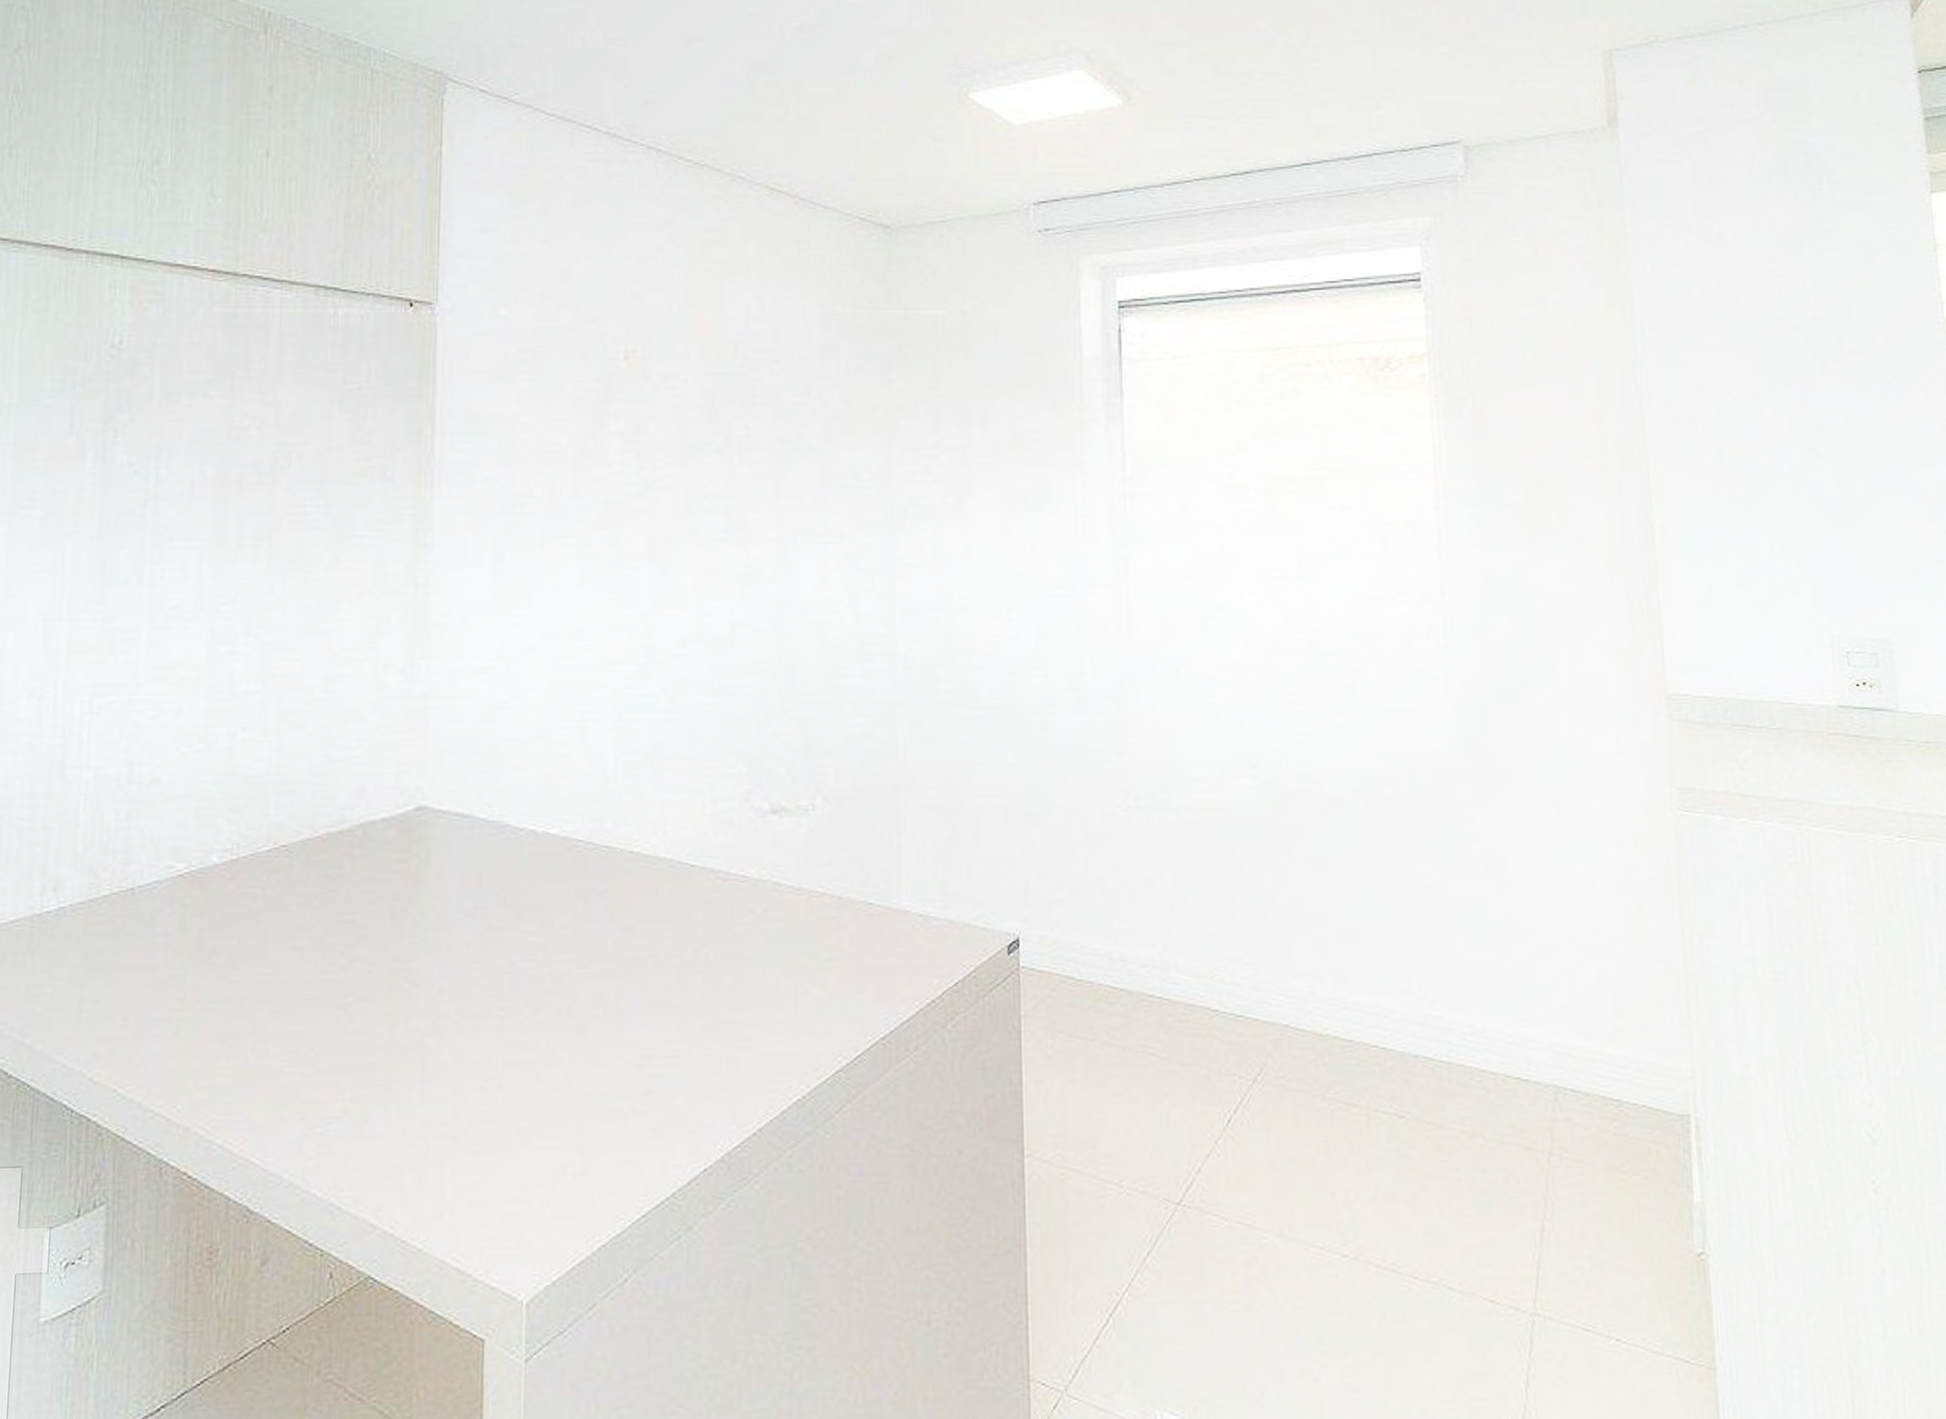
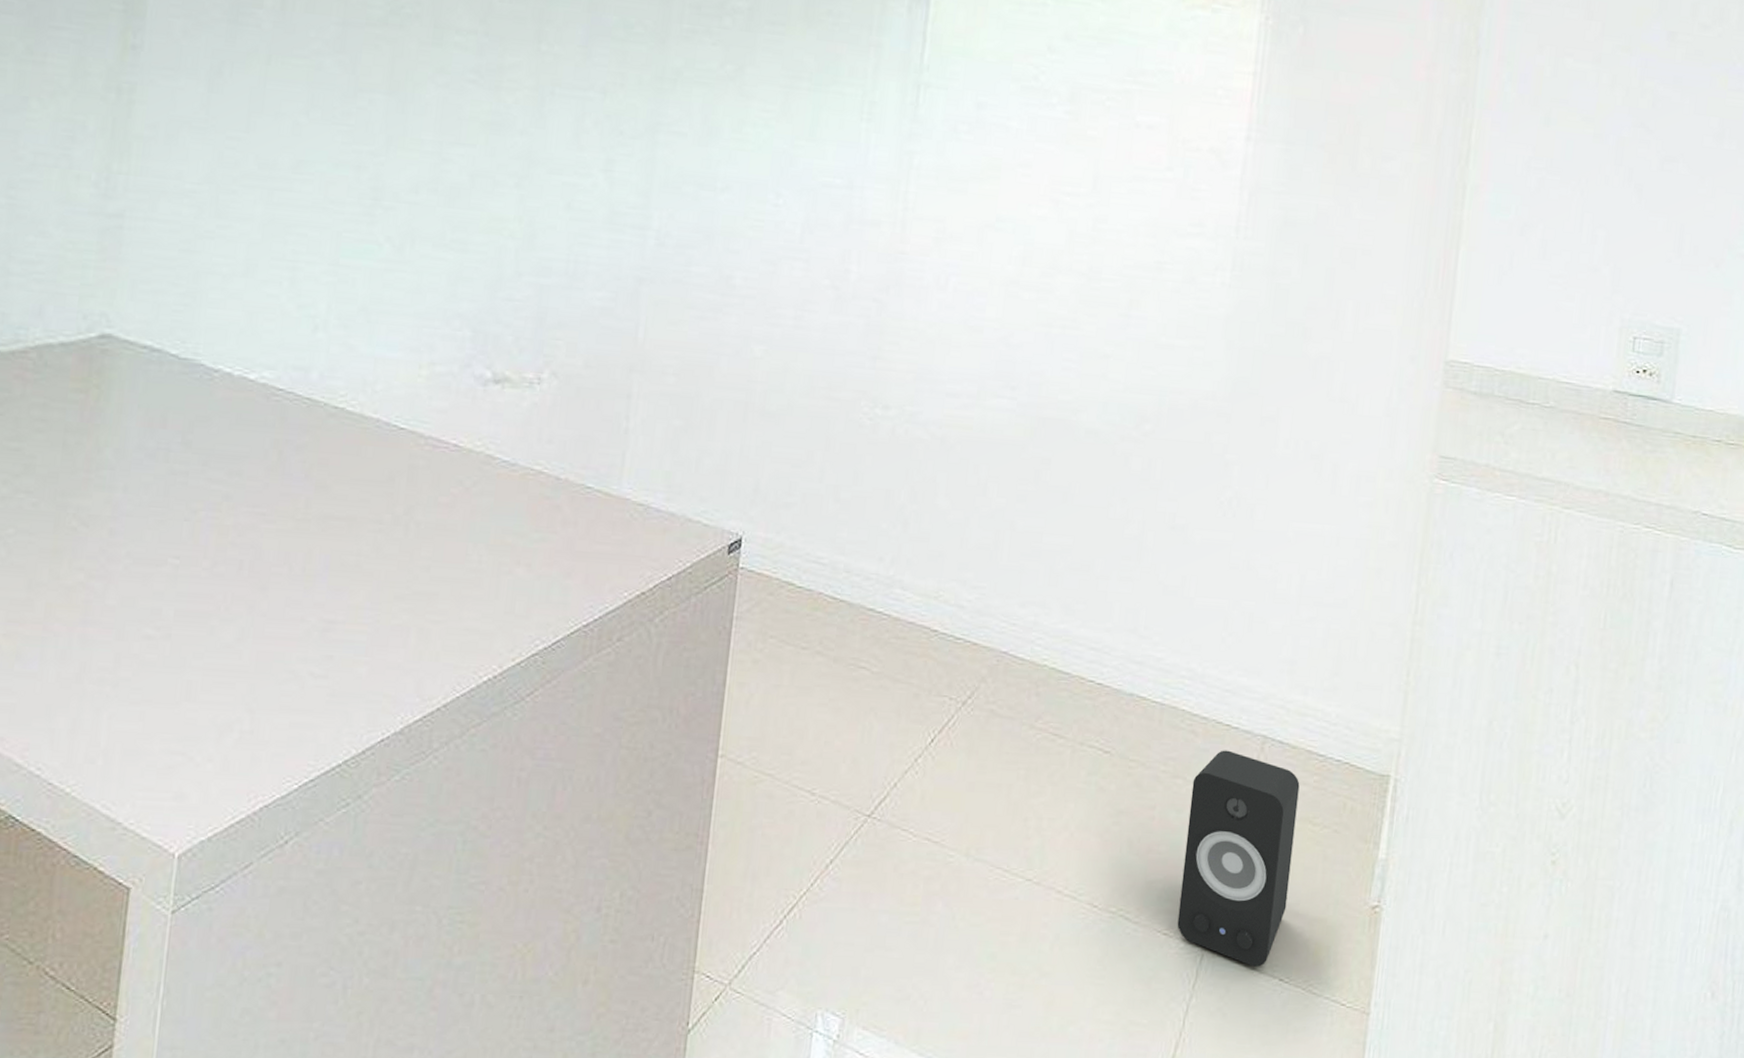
speaker: none [1492,1104,1610,1328] -> present [1177,750,1300,967]

